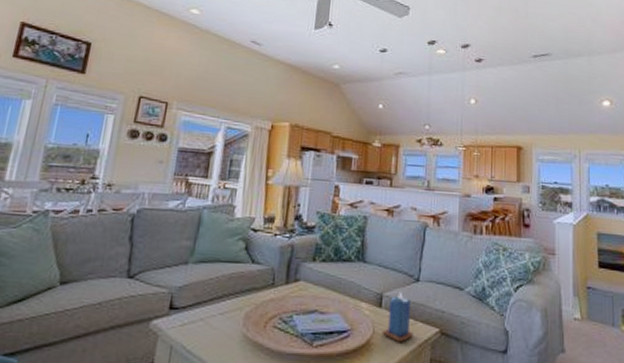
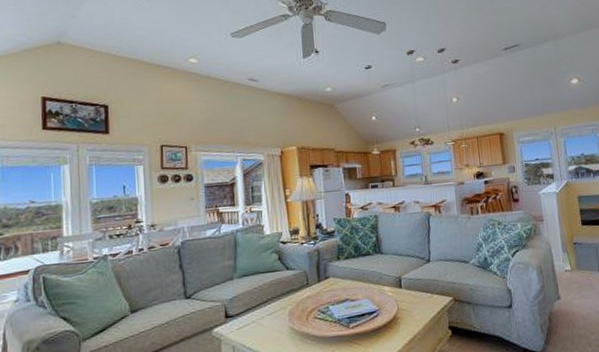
candle: present [382,292,413,343] -> none [405,273,432,314]

